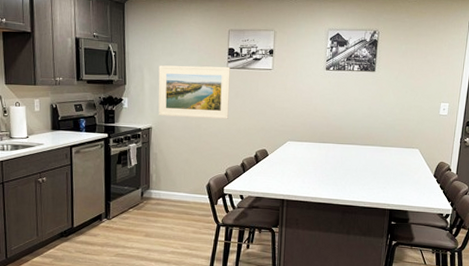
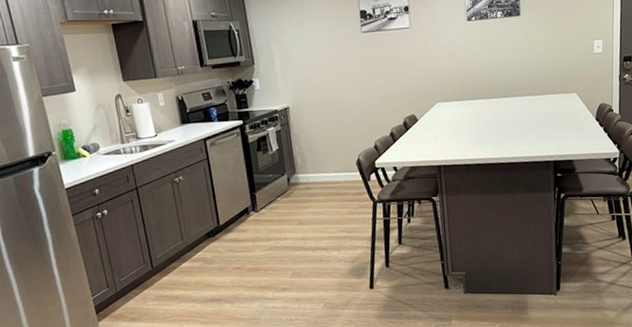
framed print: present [158,65,230,119] -> none [287,30,370,94]

